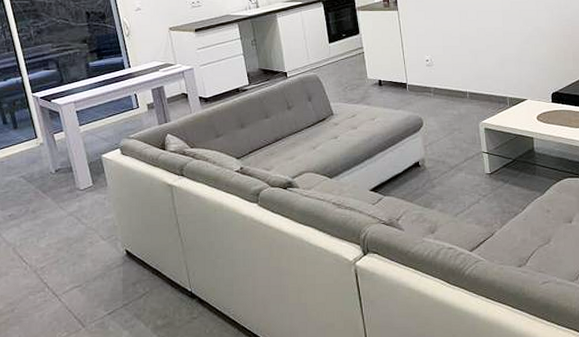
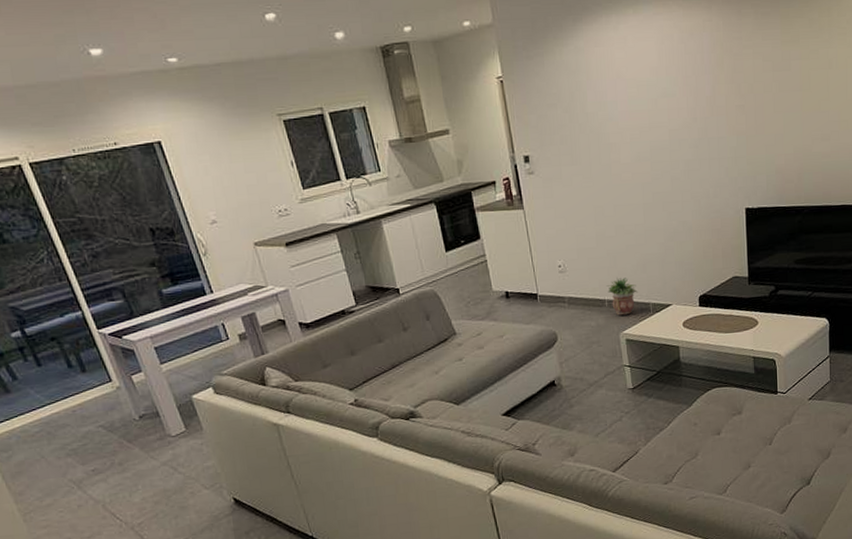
potted plant: none [468,72,496,107] -> present [606,277,638,316]

